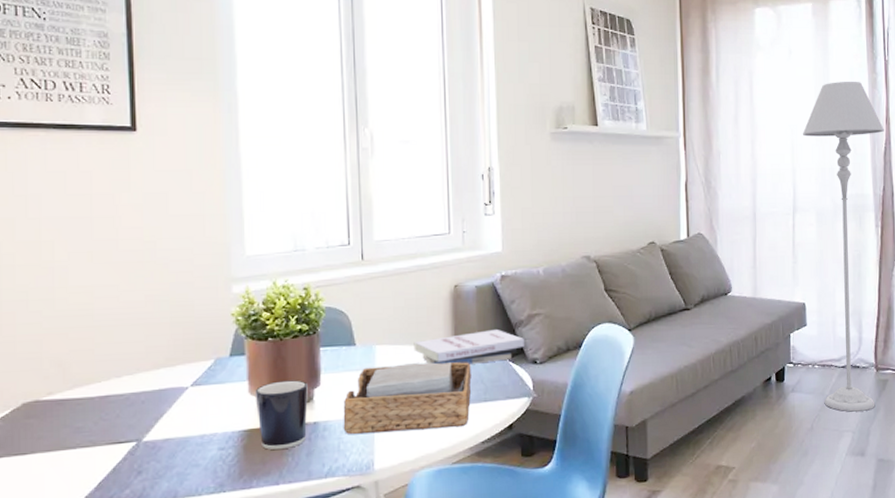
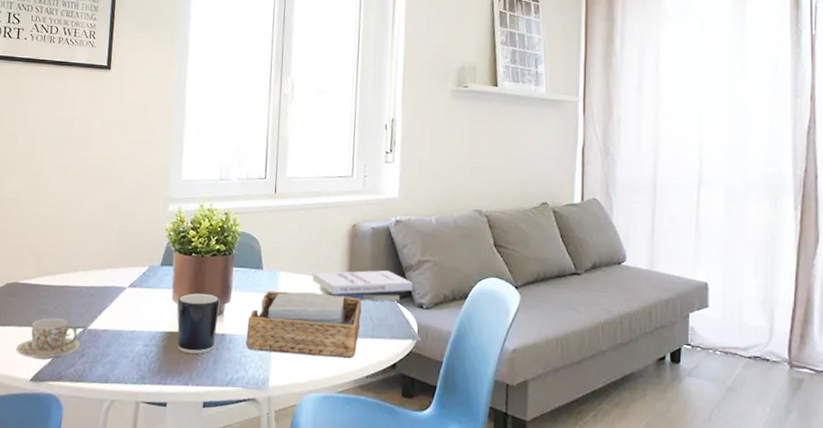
teacup: none [47,434,136,487] -> present [16,317,81,360]
floor lamp: present [802,82,884,412] -> none [712,55,808,410]

